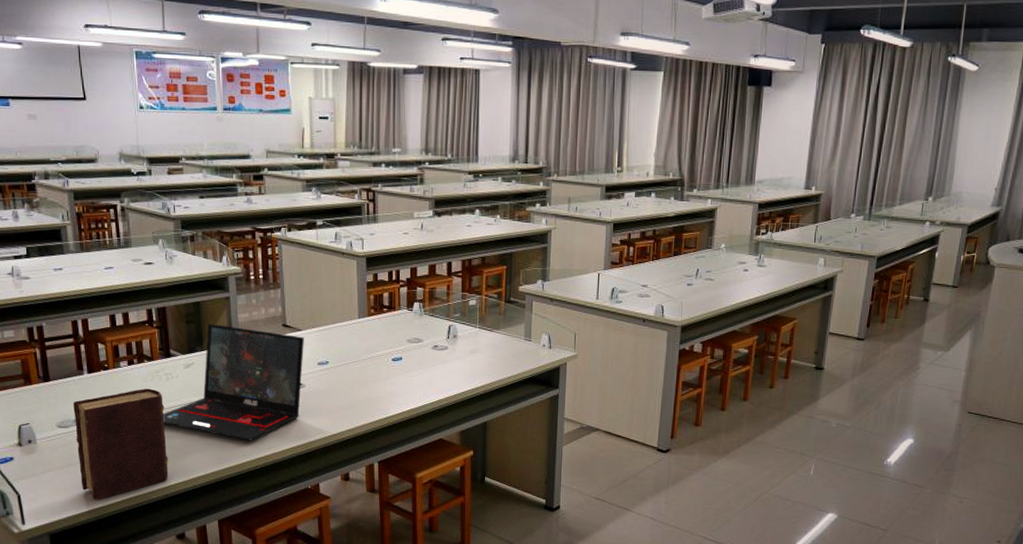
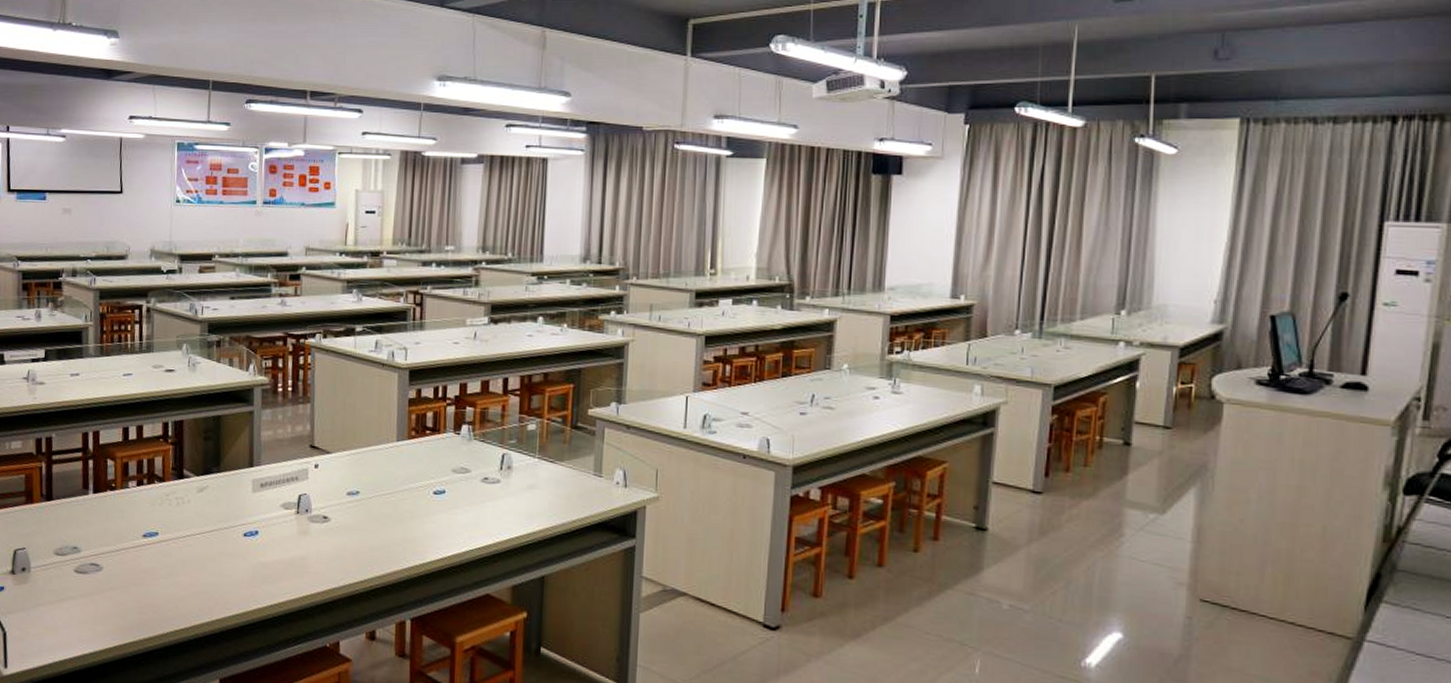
diary: present [73,388,169,500] -> none [72,513,172,644]
laptop: present [162,324,304,441] -> none [168,441,333,583]

